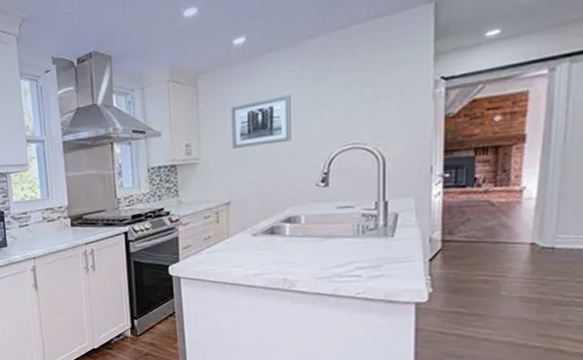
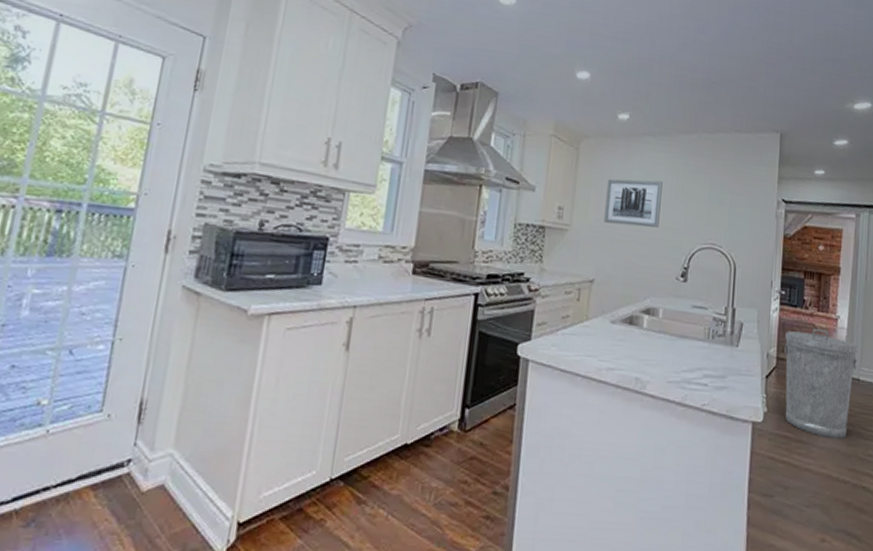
trash can: none [451,204,552,310] -> present [784,328,858,440]

